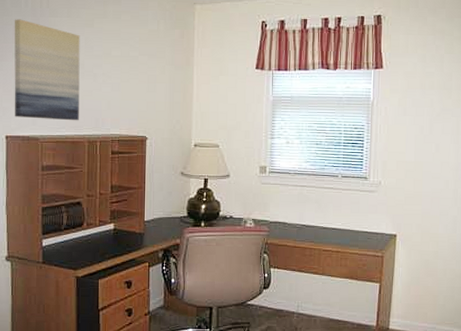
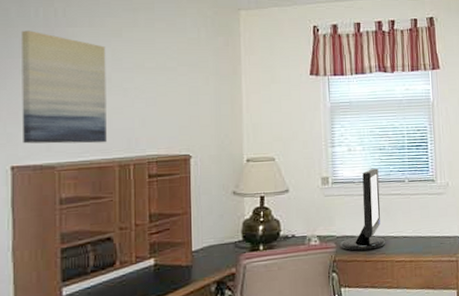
monitor: none [273,162,314,237] -> present [340,169,385,251]

